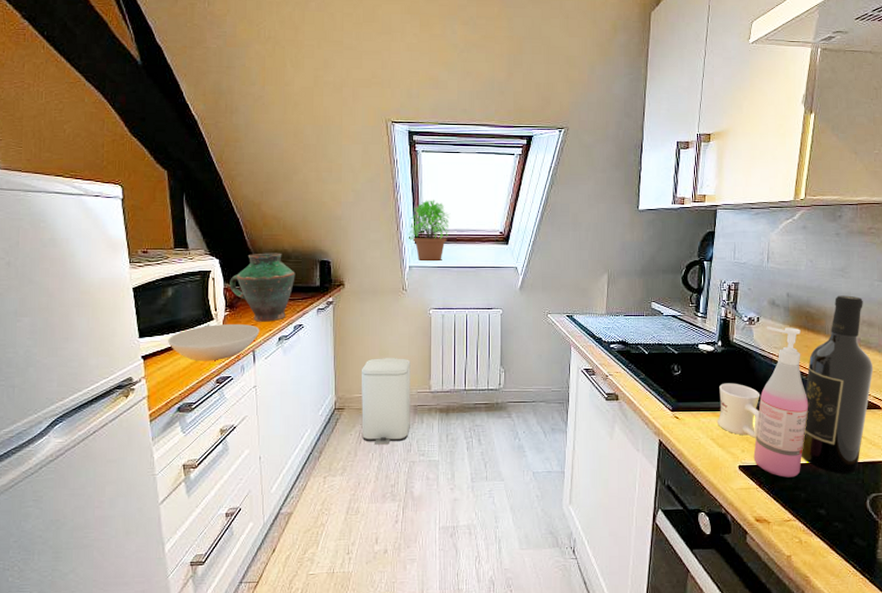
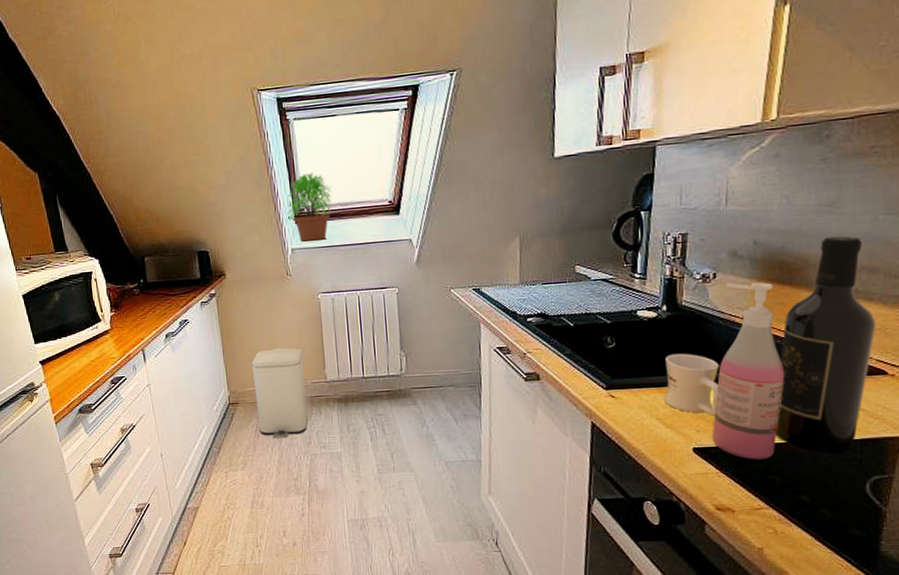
bowl: present [168,324,260,362] -> none [61,323,147,364]
vase: present [230,253,295,322] -> none [111,247,175,320]

